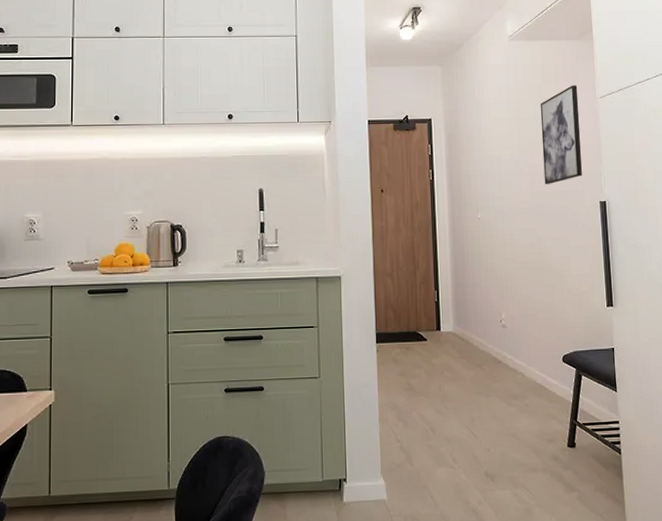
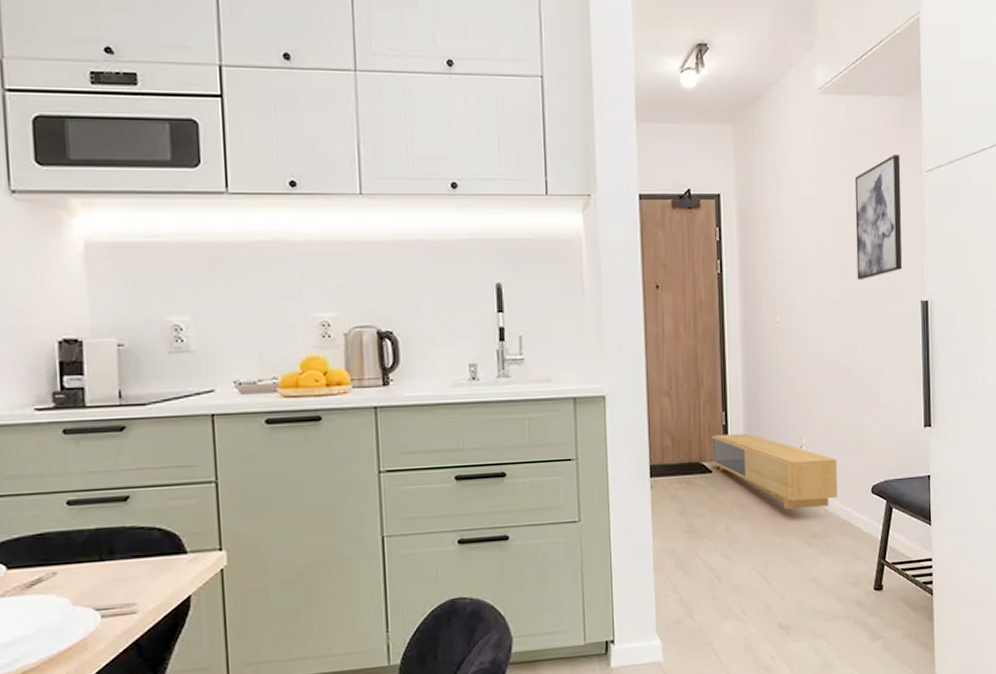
media console: none [426,308,533,373] -> present [712,433,838,509]

